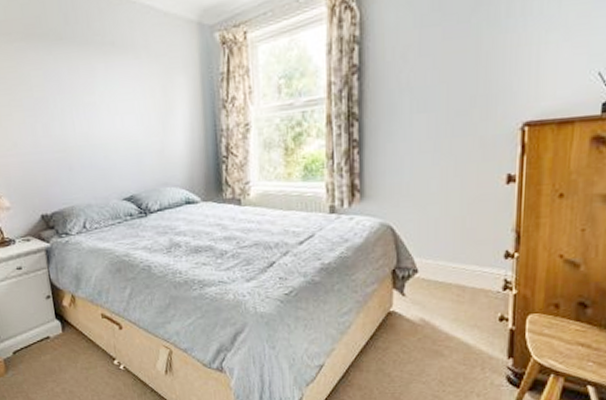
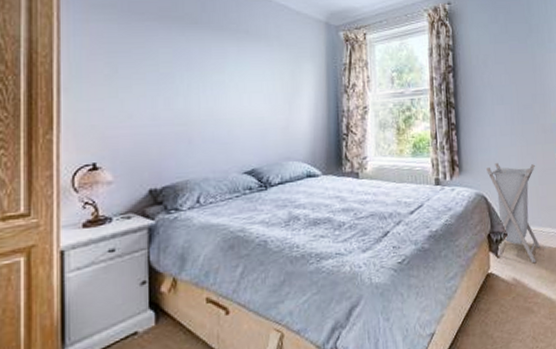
laundry hamper: none [396,187,464,303] -> present [486,163,540,262]

